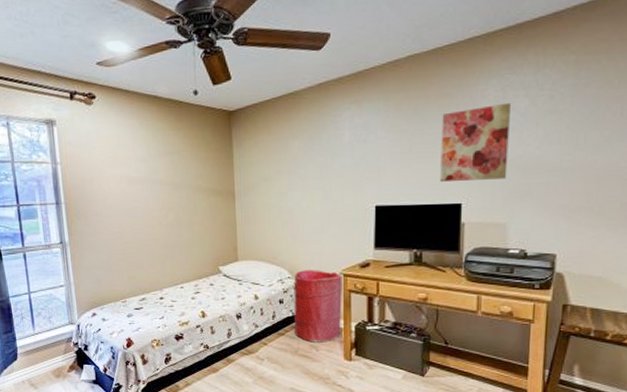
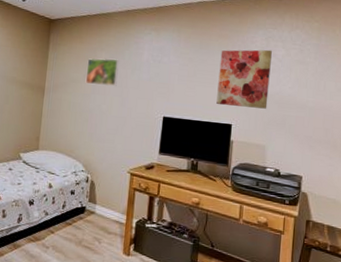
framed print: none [278,146,317,181] -> present [85,58,120,87]
laundry hamper: present [294,270,342,343] -> none [81,165,129,236]

